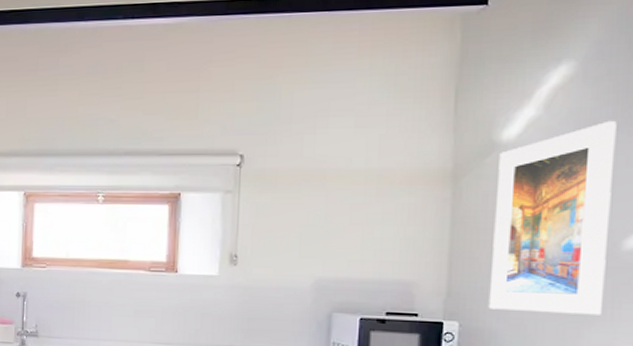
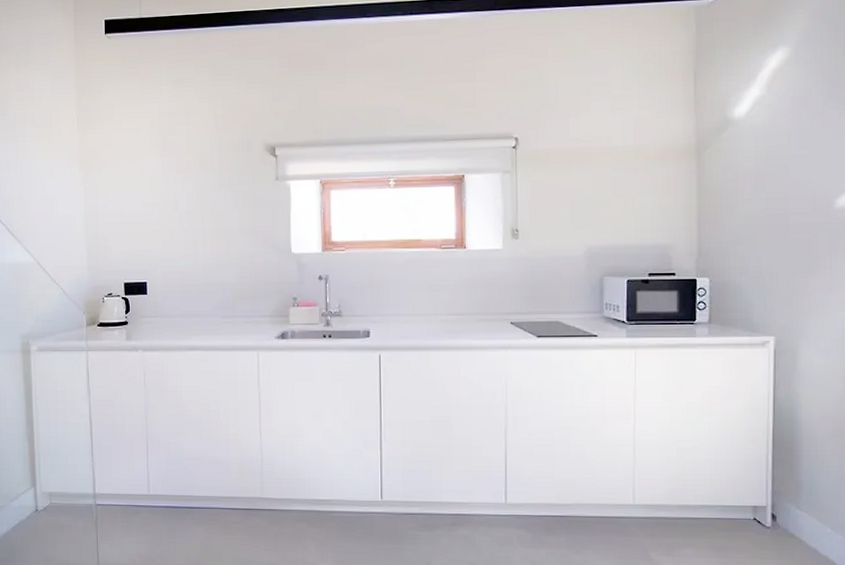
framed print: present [488,120,617,315] -> none [732,97,825,266]

